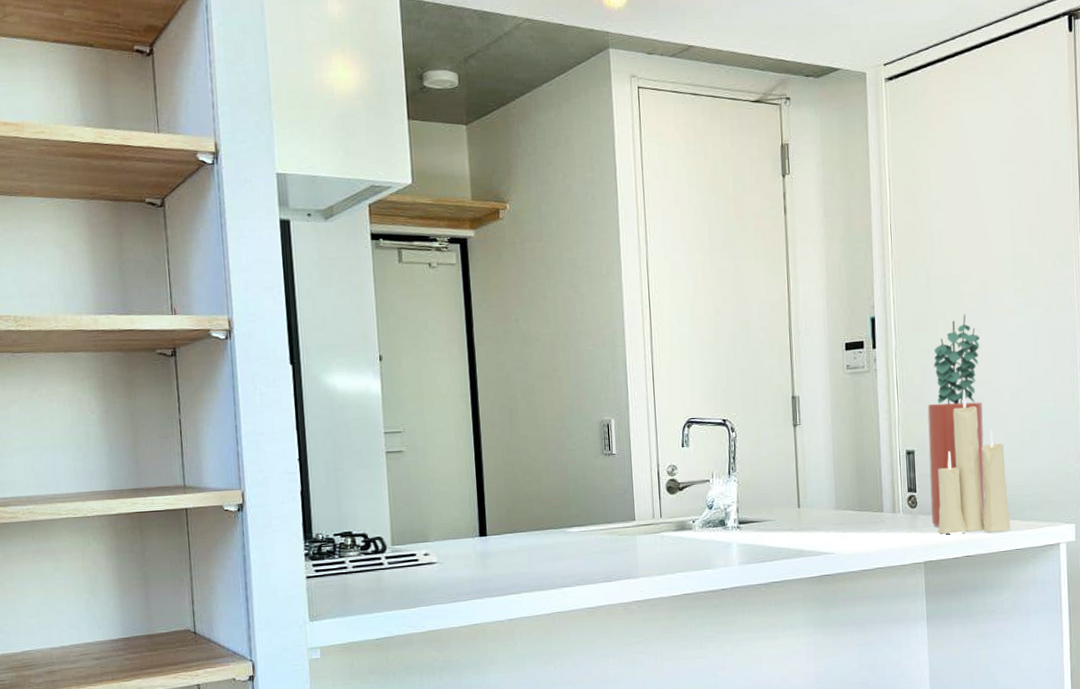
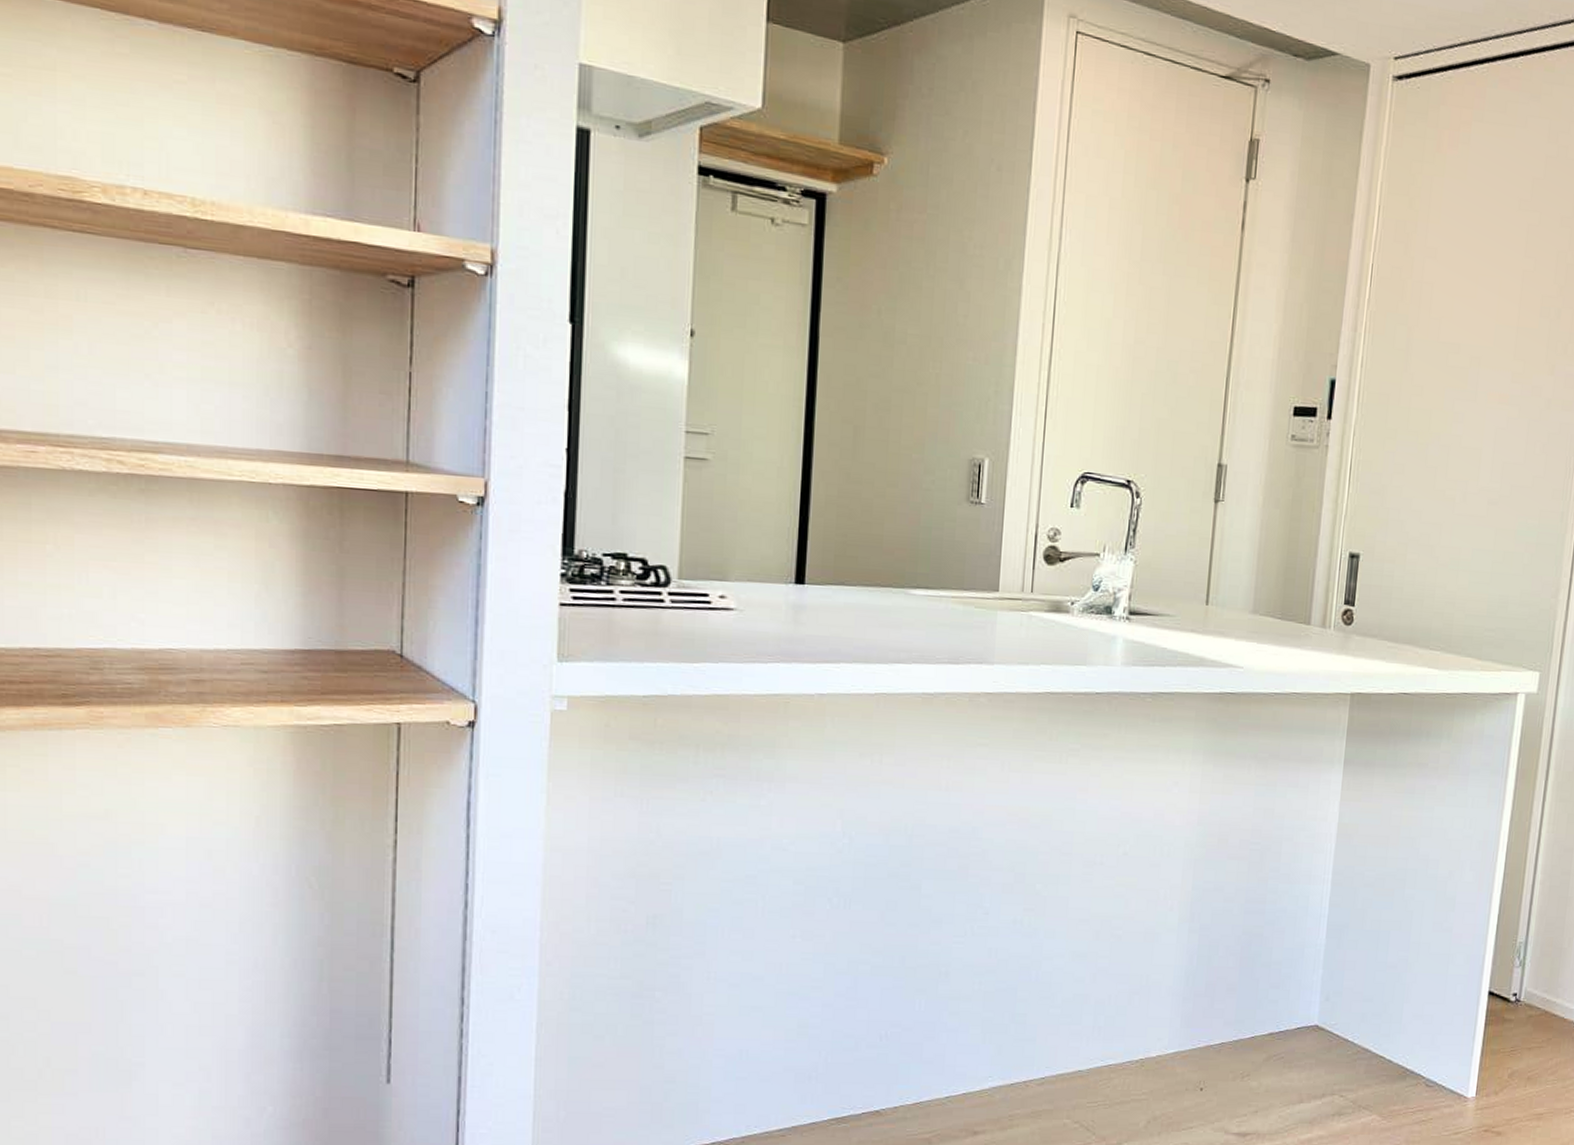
vase: present [927,314,985,528] -> none [1367,393,1461,655]
candle: present [937,389,1011,534] -> none [1372,487,1469,671]

